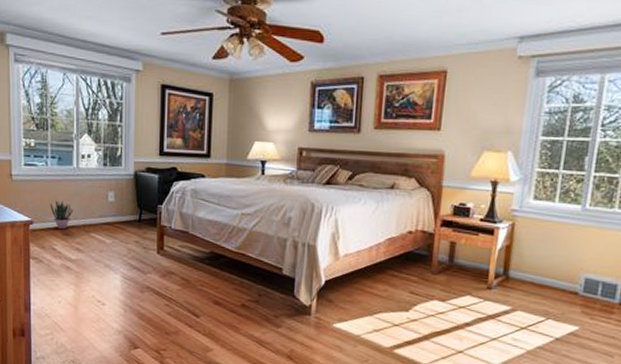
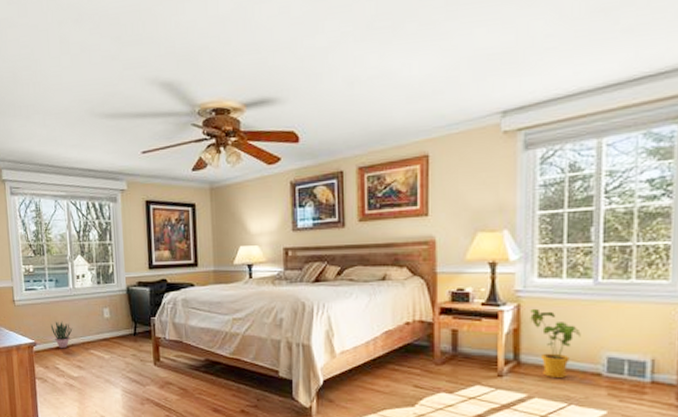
house plant: none [522,227,565,294] -> present [530,308,581,377]

